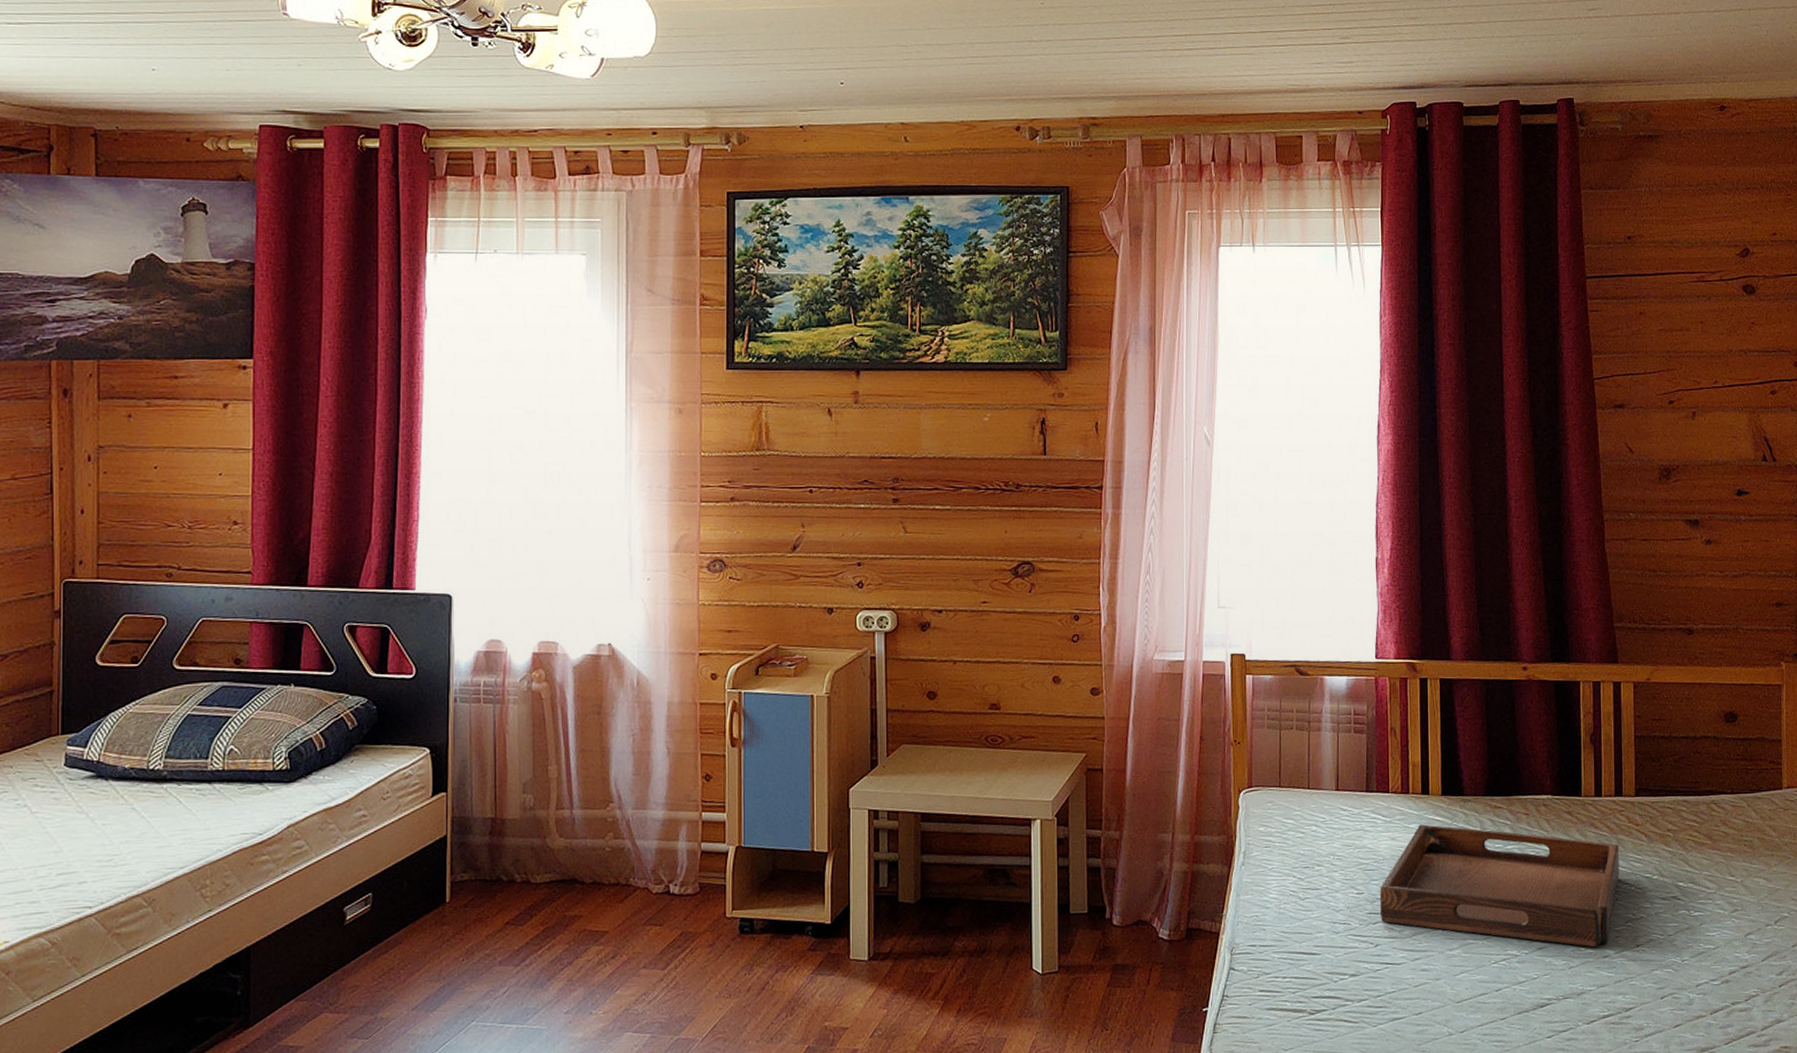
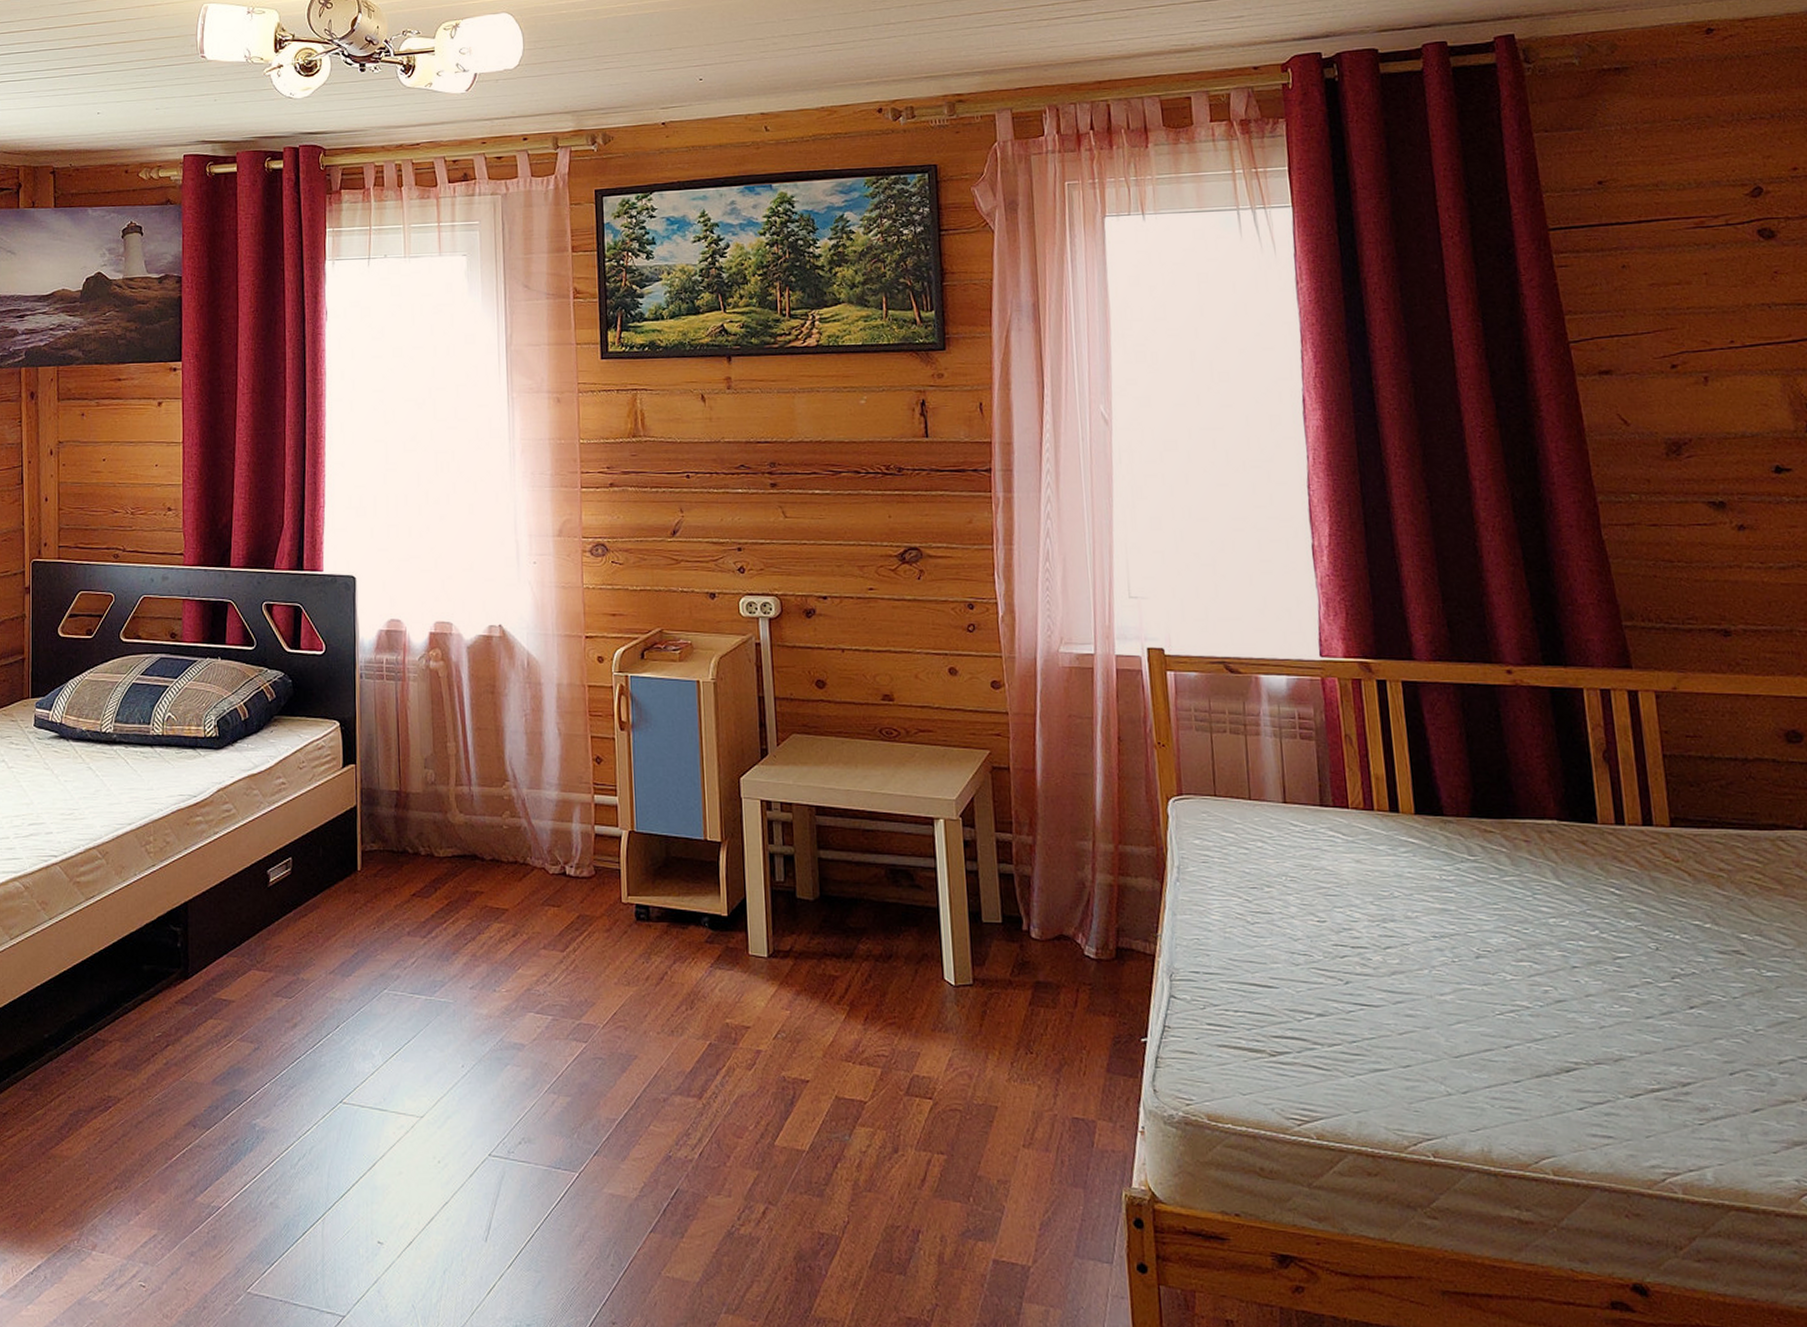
serving tray: present [1380,824,1619,948] -> none [1346,846,1658,1006]

